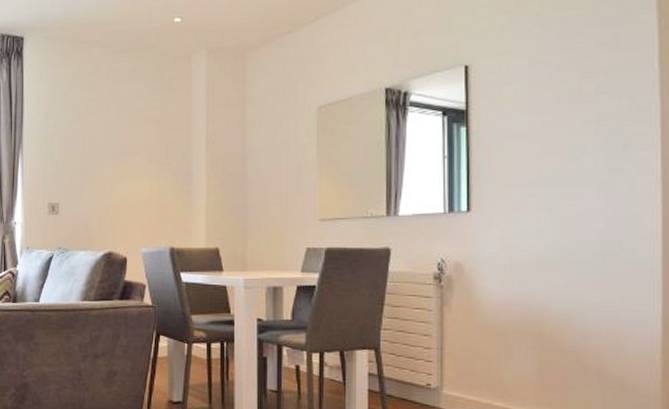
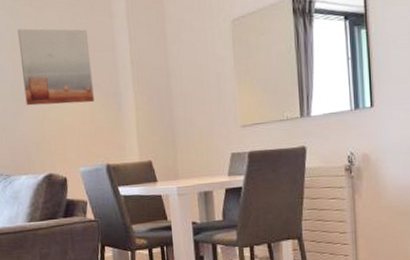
wall art: none [92,101,164,181] -> present [17,28,94,106]

